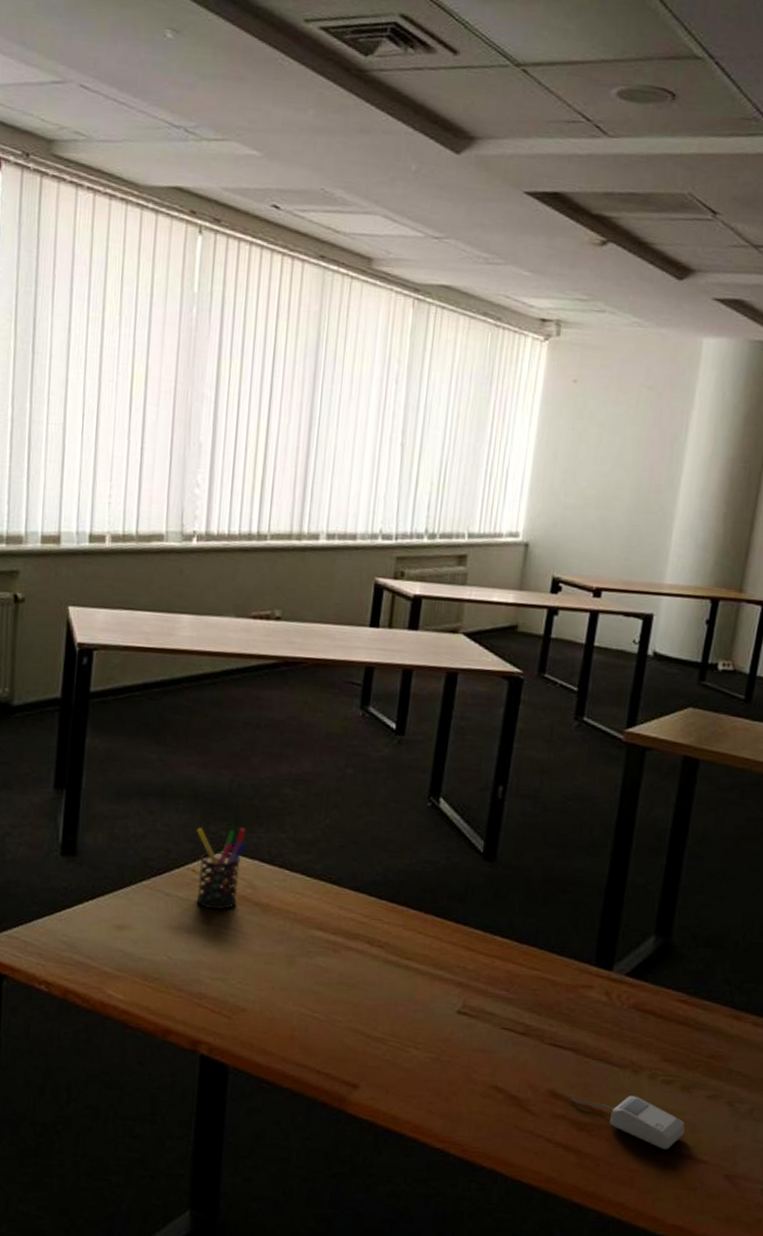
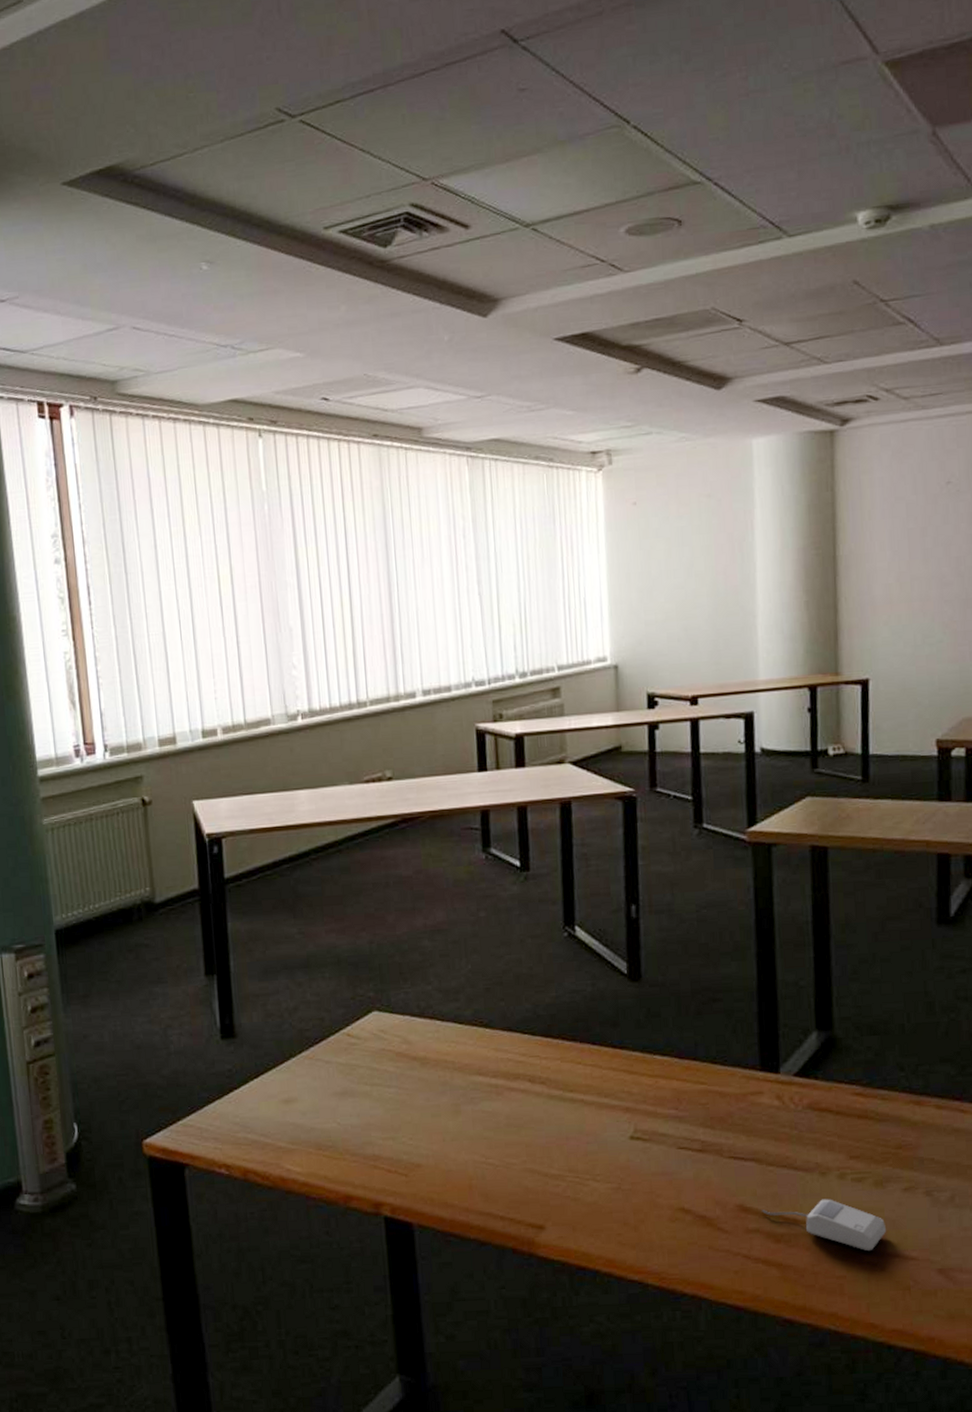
pen holder: present [196,828,247,910] -> none [345,986,396,1070]

